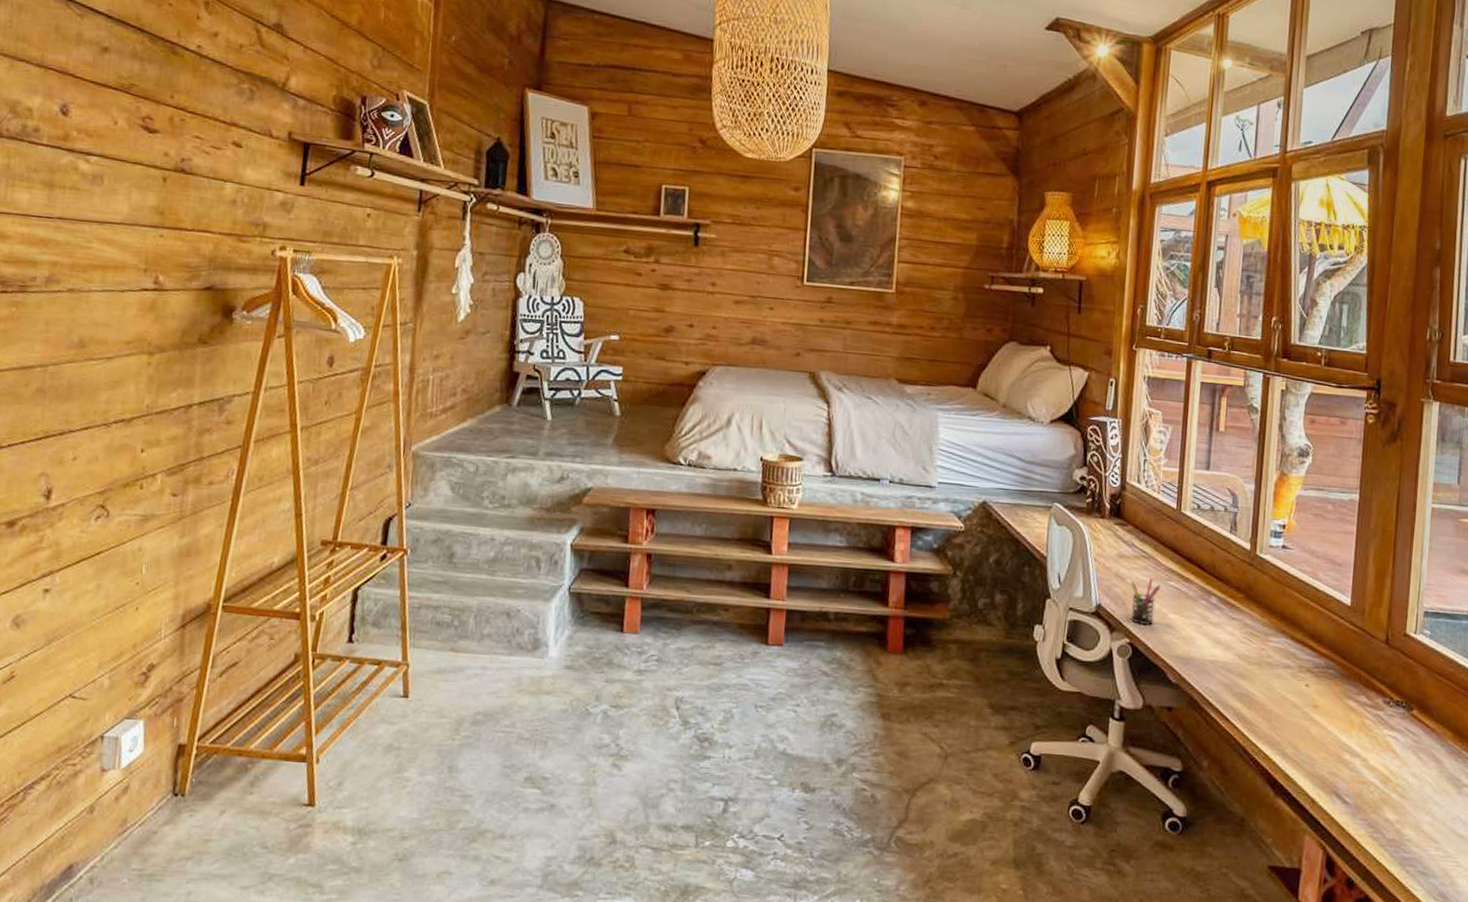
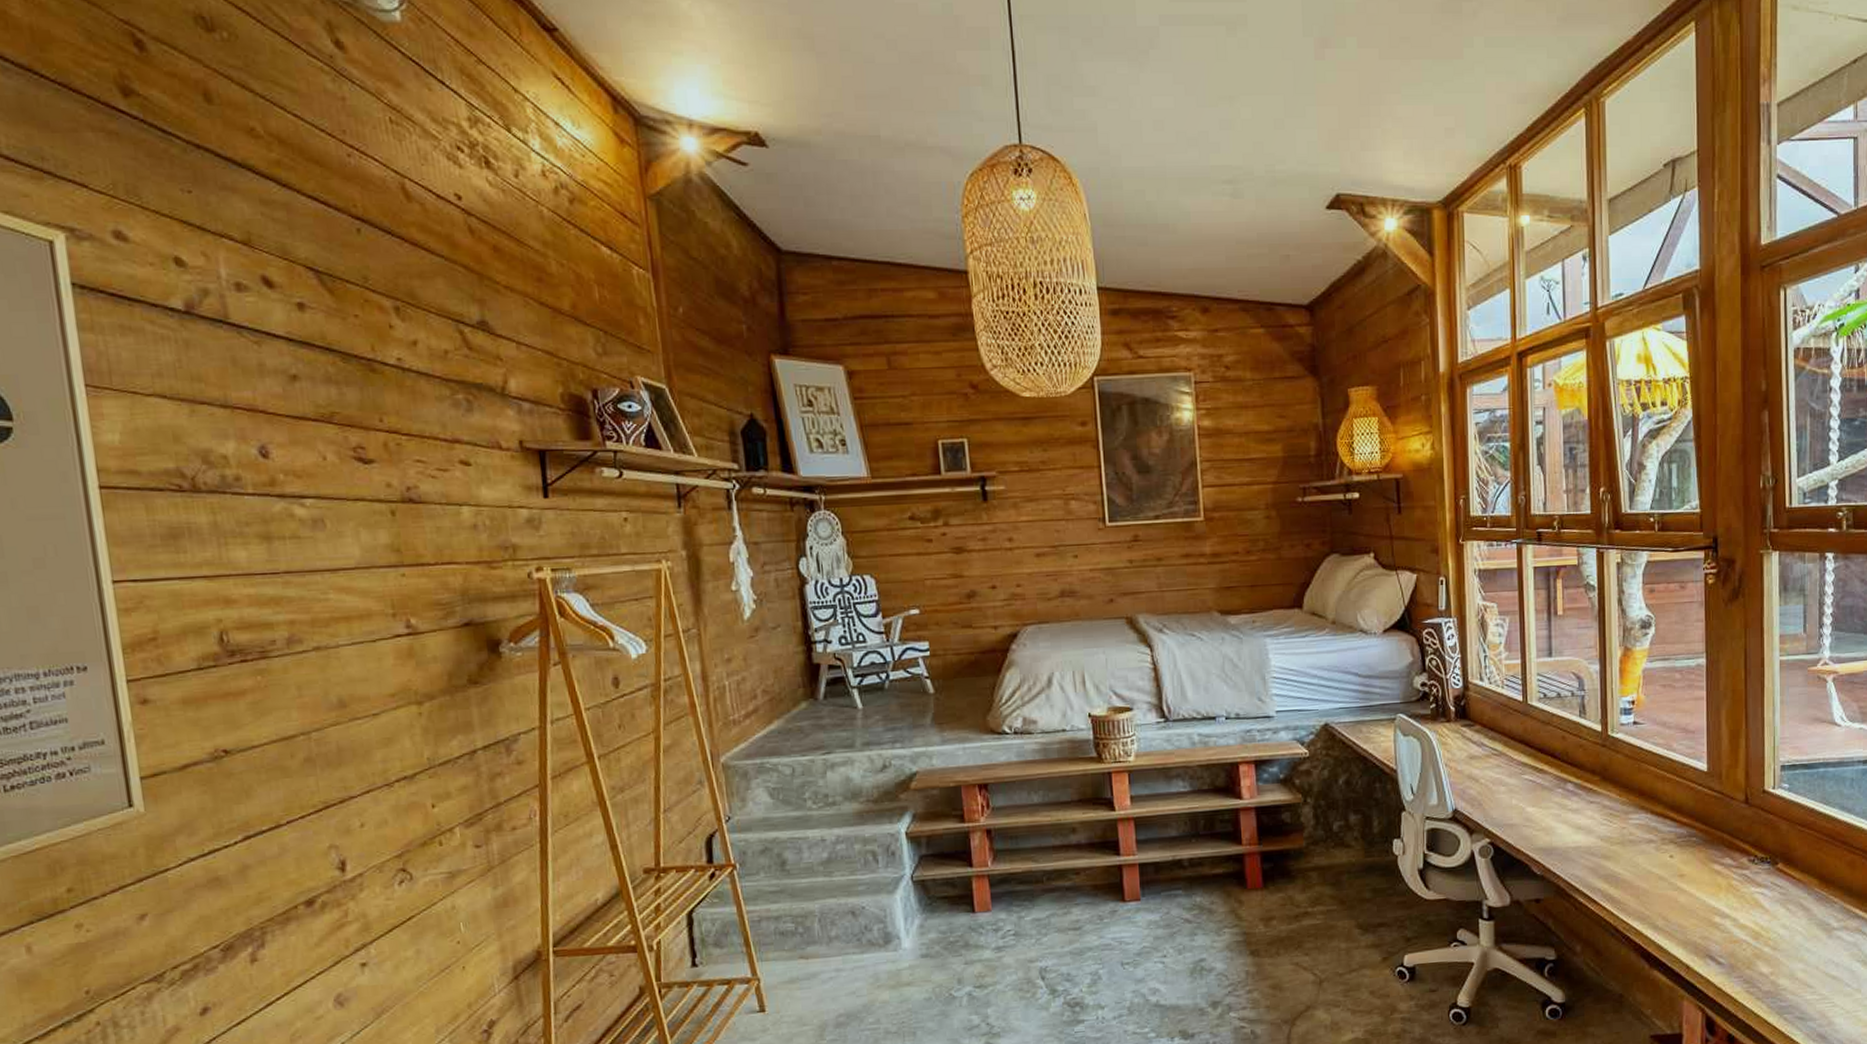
pen holder: present [1130,578,1161,626] -> none [1485,775,1516,823]

